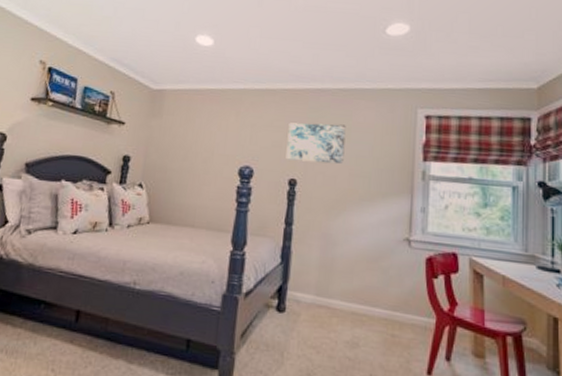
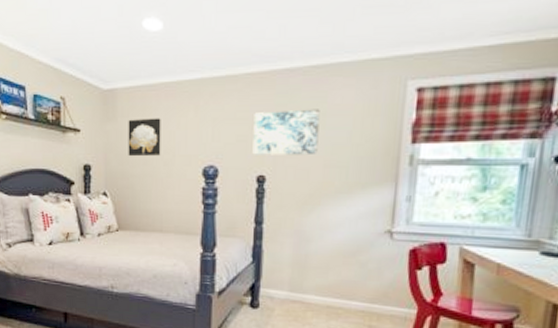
wall art: none [168,118,204,153] -> present [128,118,161,157]

